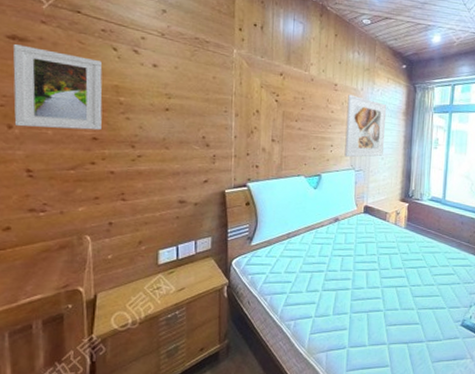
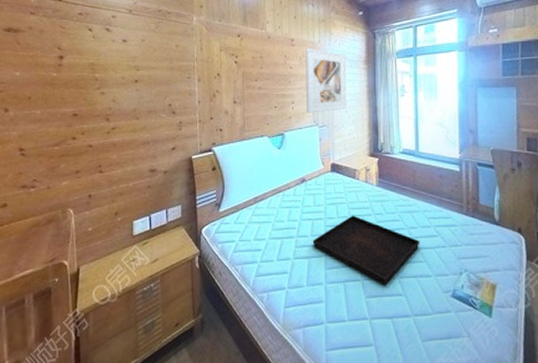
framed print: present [12,44,103,131] -> none [8,35,81,109]
serving tray: none [341,253,439,315] -> present [312,215,420,285]

